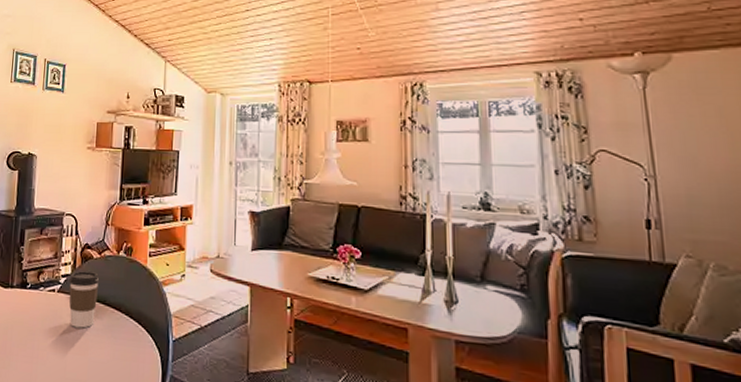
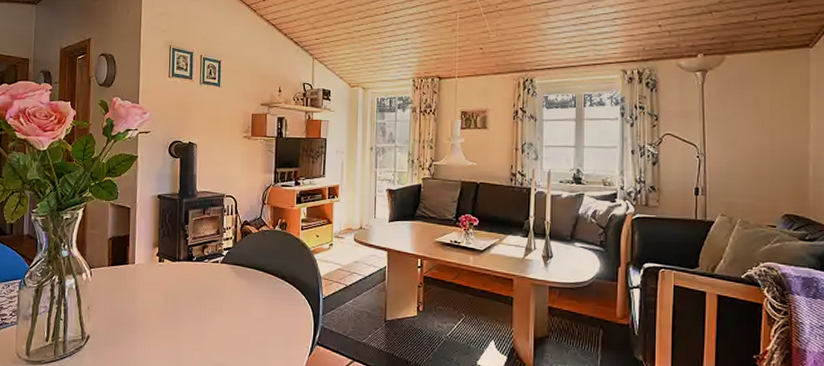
coffee cup: present [68,271,100,328] -> none [230,244,258,292]

